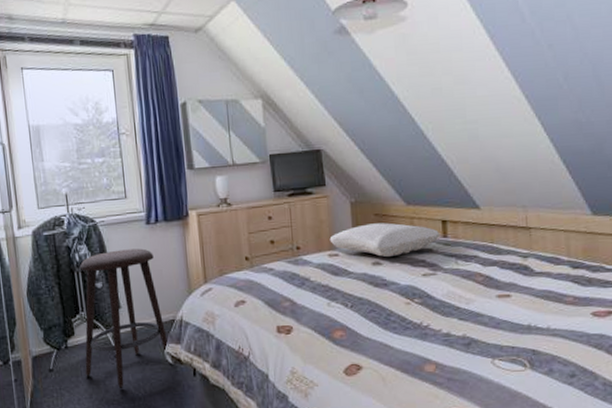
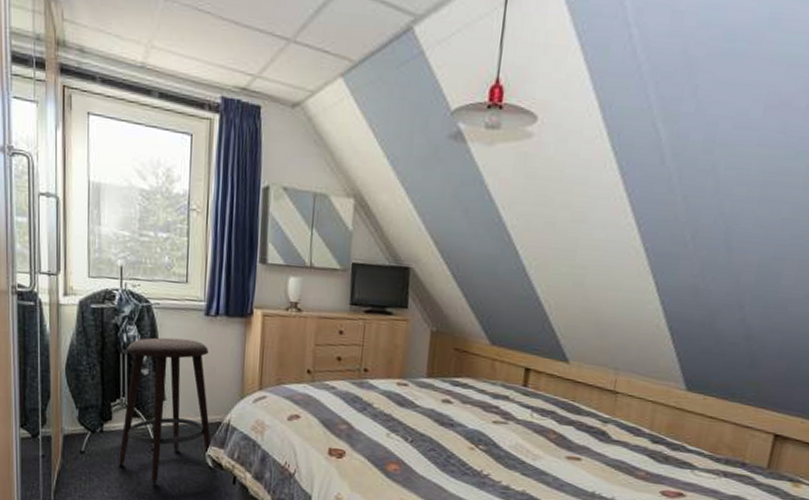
pillow: present [329,222,441,257] -> none [401,357,521,397]

